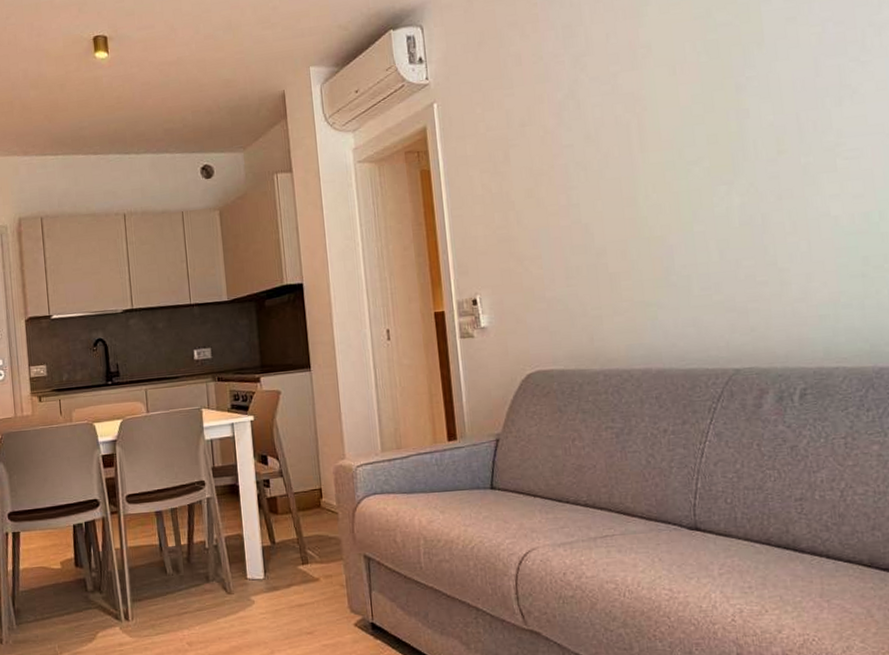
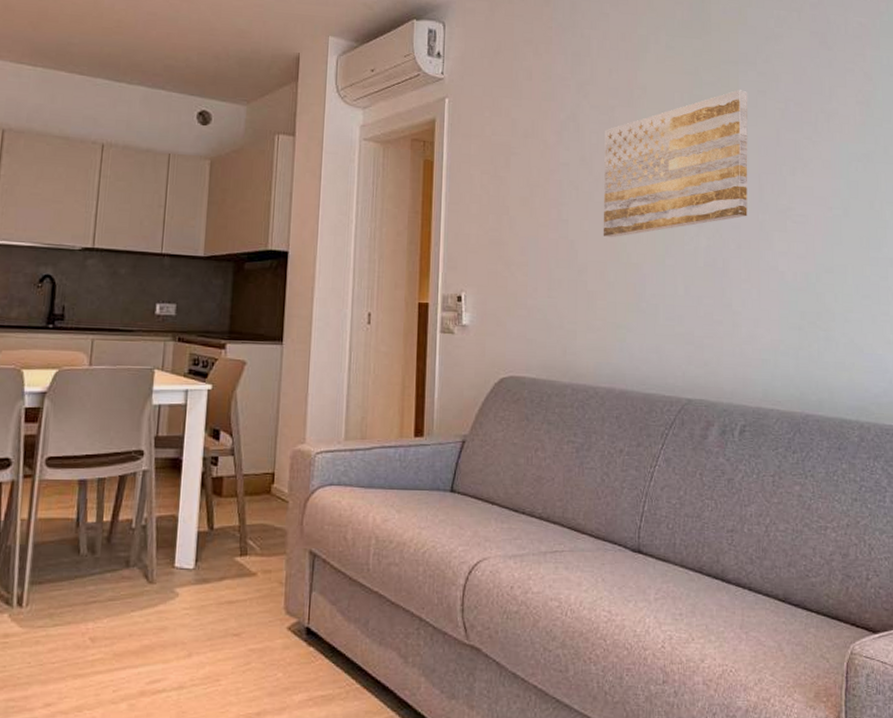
wall art: none [609,22,787,215] -> present [603,90,748,238]

